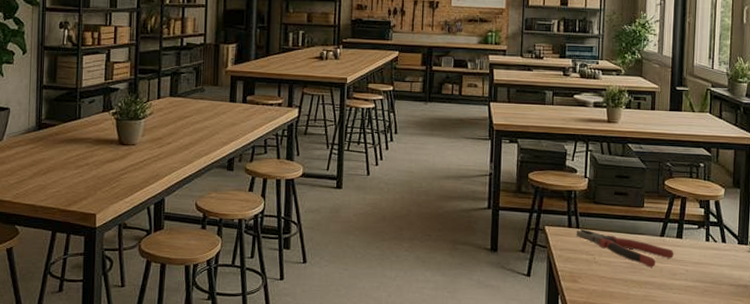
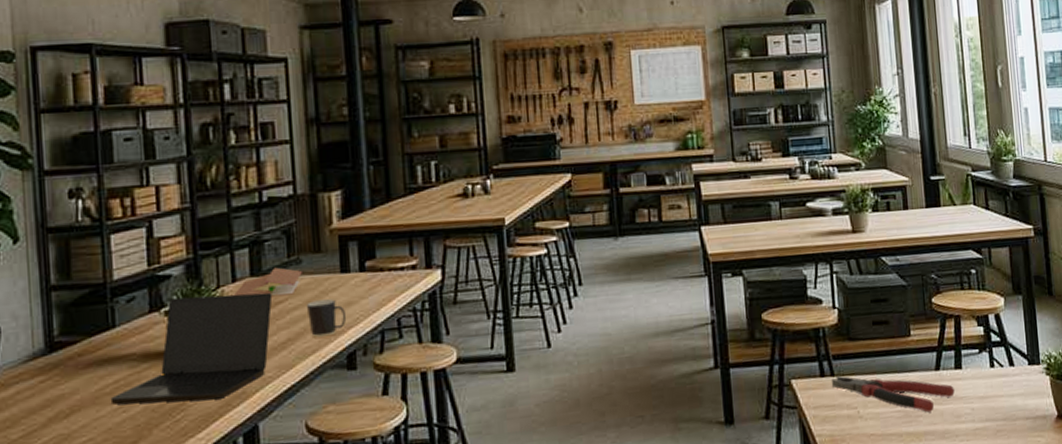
laptop: none [72,104,183,177] -> present [110,292,273,405]
papers: none [158,92,205,113] -> present [234,267,303,297]
mug: none [204,119,231,145] -> present [306,299,347,338]

